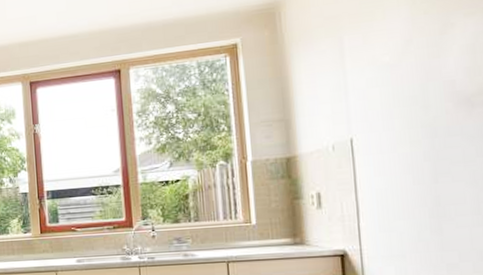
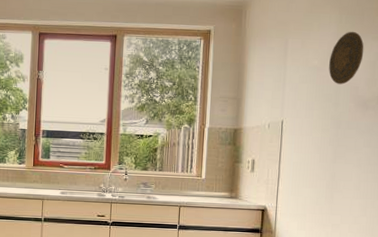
decorative plate: none [406,10,455,82] -> present [329,31,364,85]

